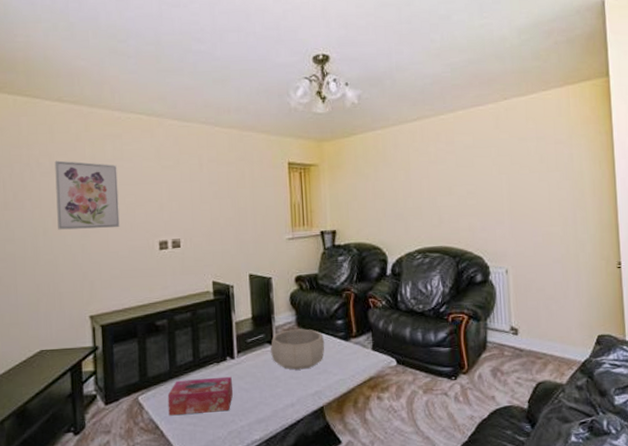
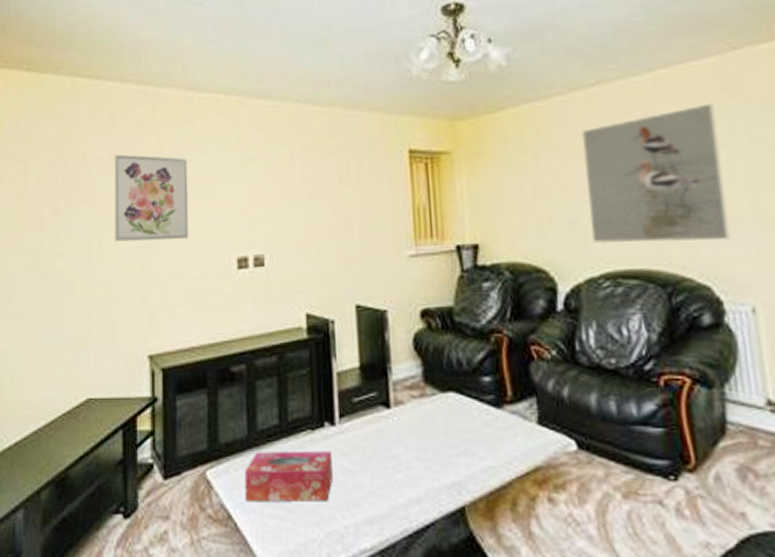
decorative bowl: present [271,329,325,370] -> none [386,387,466,448]
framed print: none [406,136,496,230] -> present [581,103,730,244]

